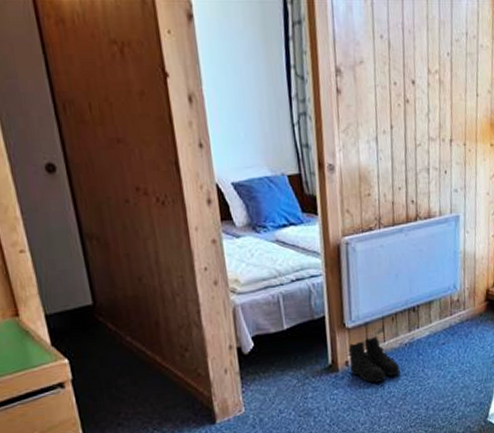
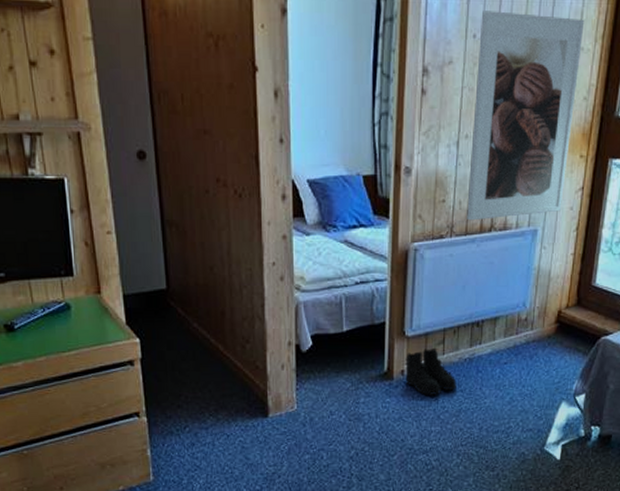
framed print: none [386,12,482,212] -> present [467,11,585,221]

